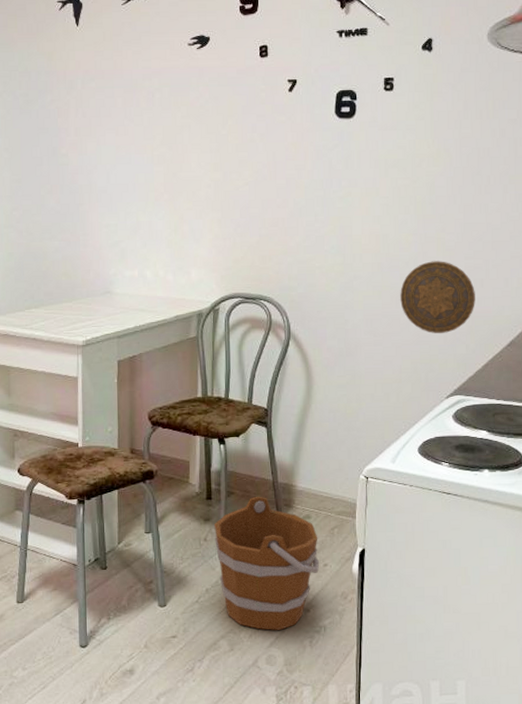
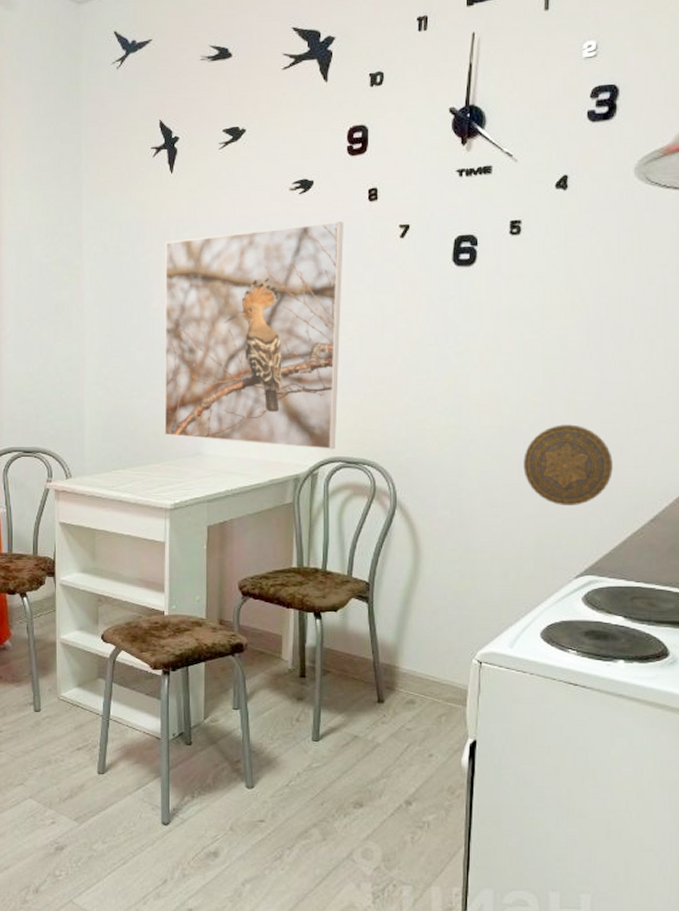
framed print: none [73,74,238,287] -> present [164,221,344,450]
bucket: present [214,496,320,630] -> none [308,676,425,822]

